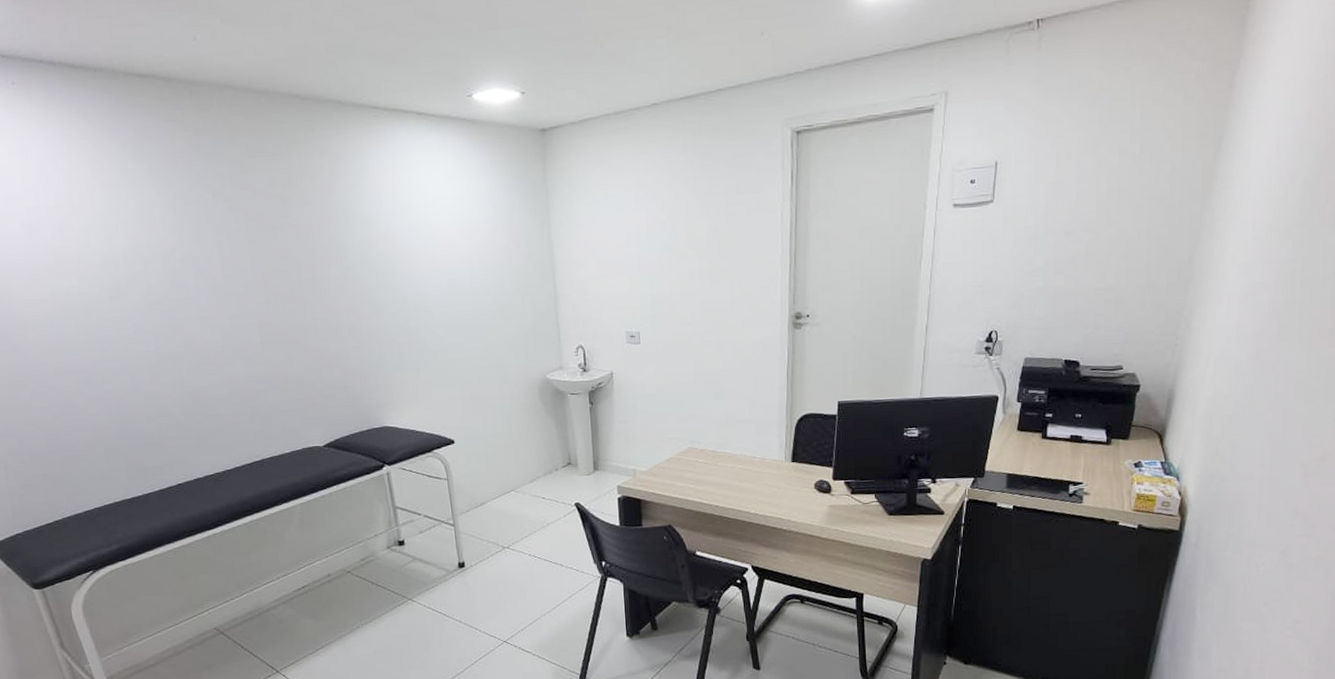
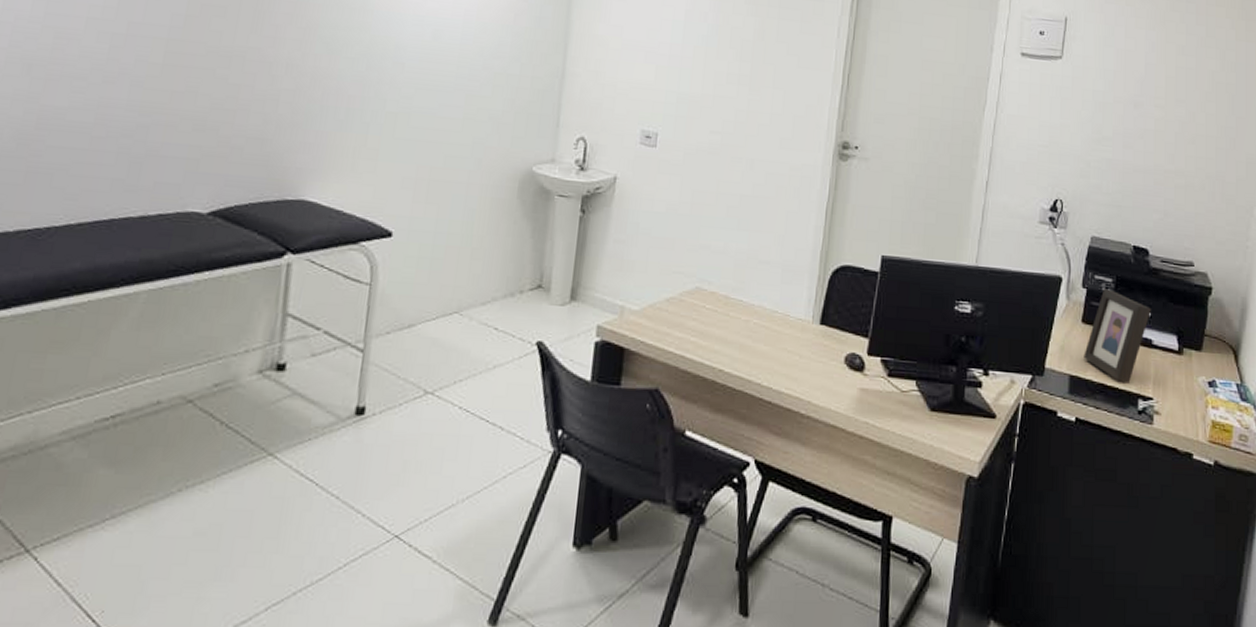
picture frame: none [1019,400,1082,474] -> present [1083,289,1152,384]

